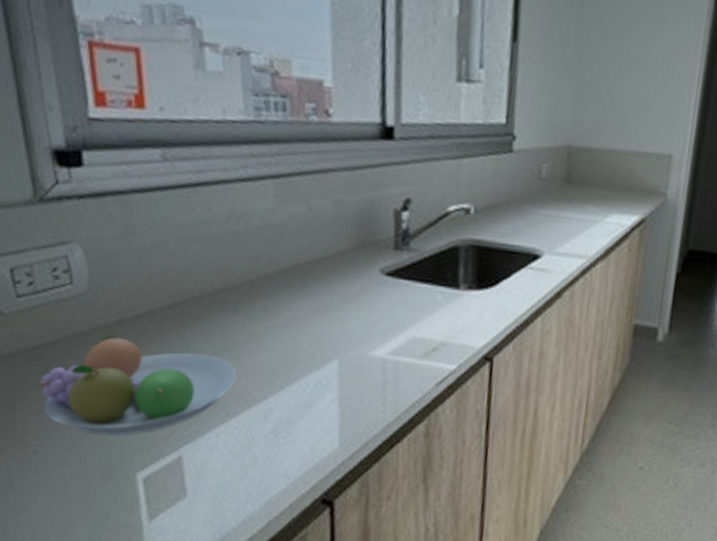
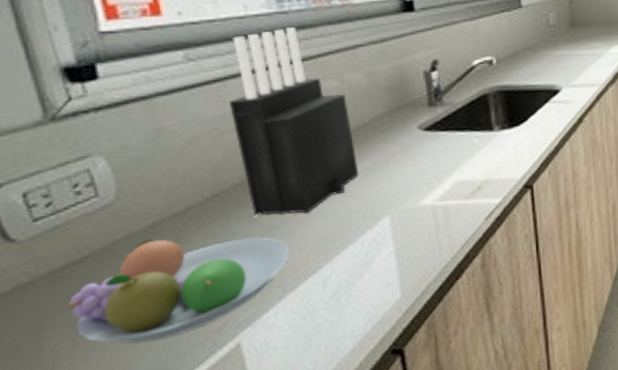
knife block: none [197,139,314,340] -> present [228,27,359,215]

